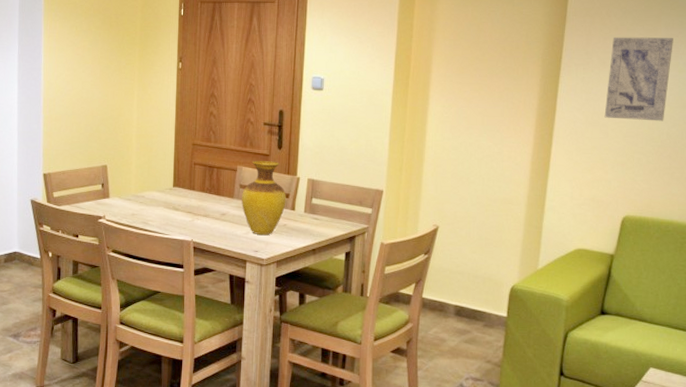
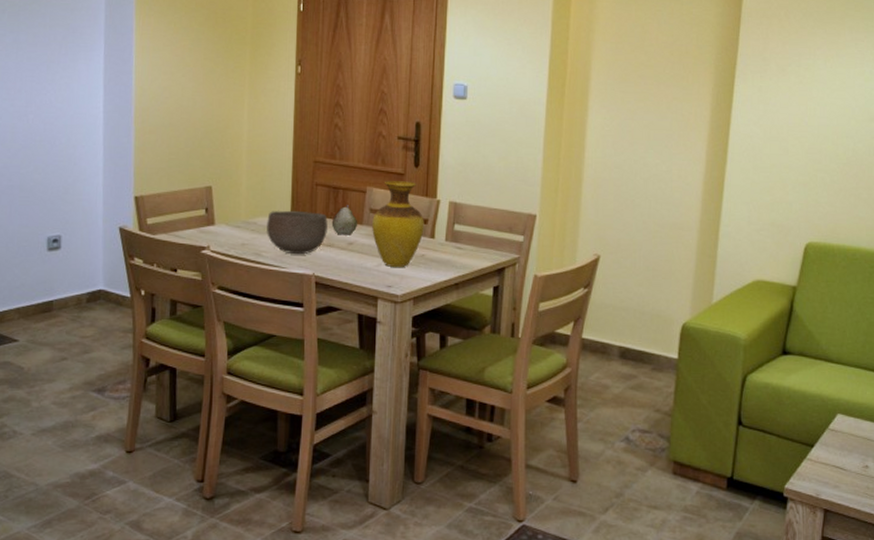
bowl: none [153,185,205,224] -> present [267,210,329,255]
fruit: none [207,181,230,207] -> present [331,205,358,235]
wall art: present [604,37,673,121] -> none [784,41,858,136]

